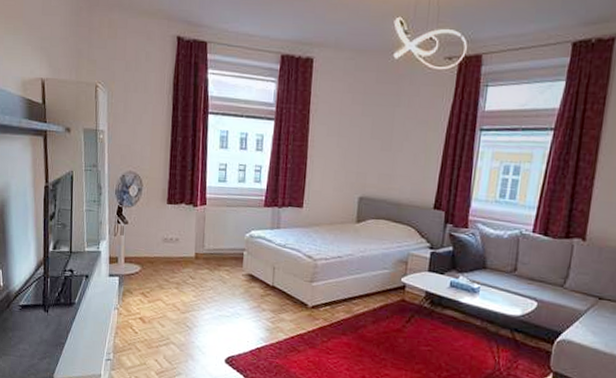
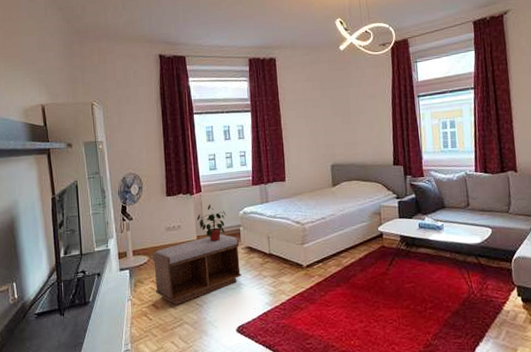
bench: none [144,255,241,323] -> present [152,234,242,306]
potted plant: none [197,220,231,263] -> present [196,204,227,242]

